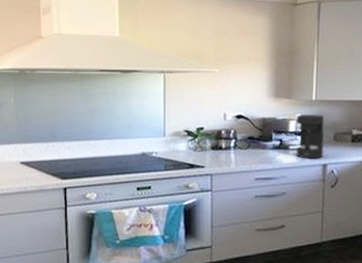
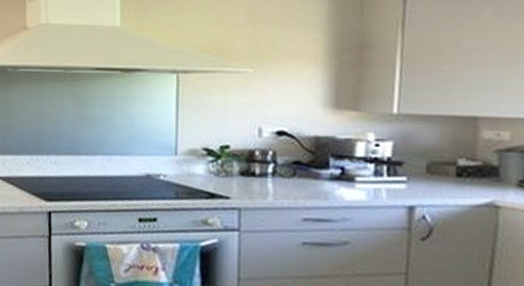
coffee maker: present [297,115,324,159] -> none [367,134,411,198]

